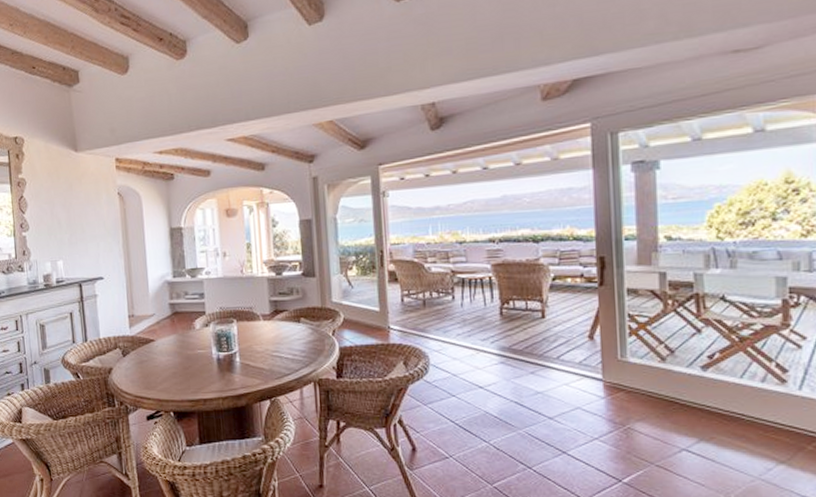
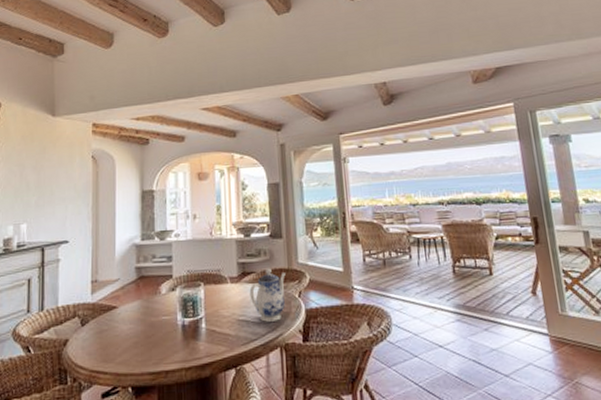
teapot: none [282,306,319,358] -> present [249,268,286,322]

